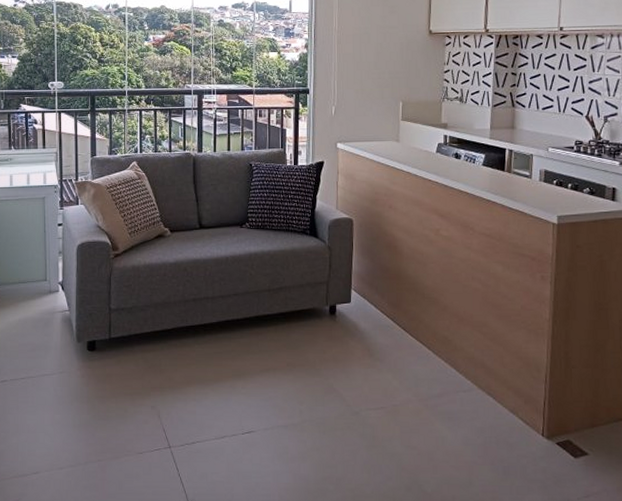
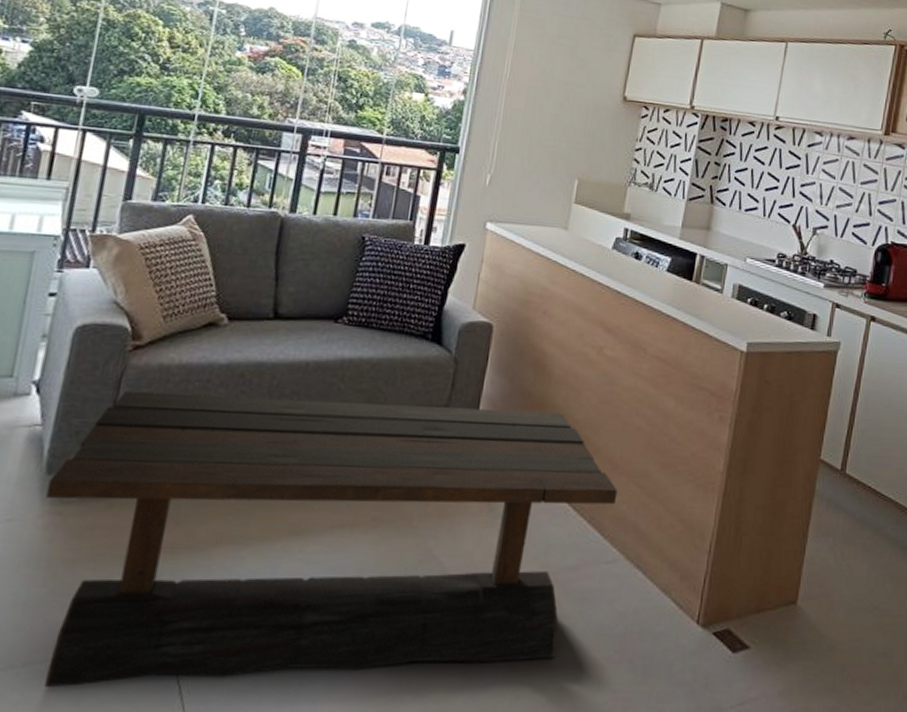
coffee table: none [80,282,466,477] -> present [45,390,618,687]

